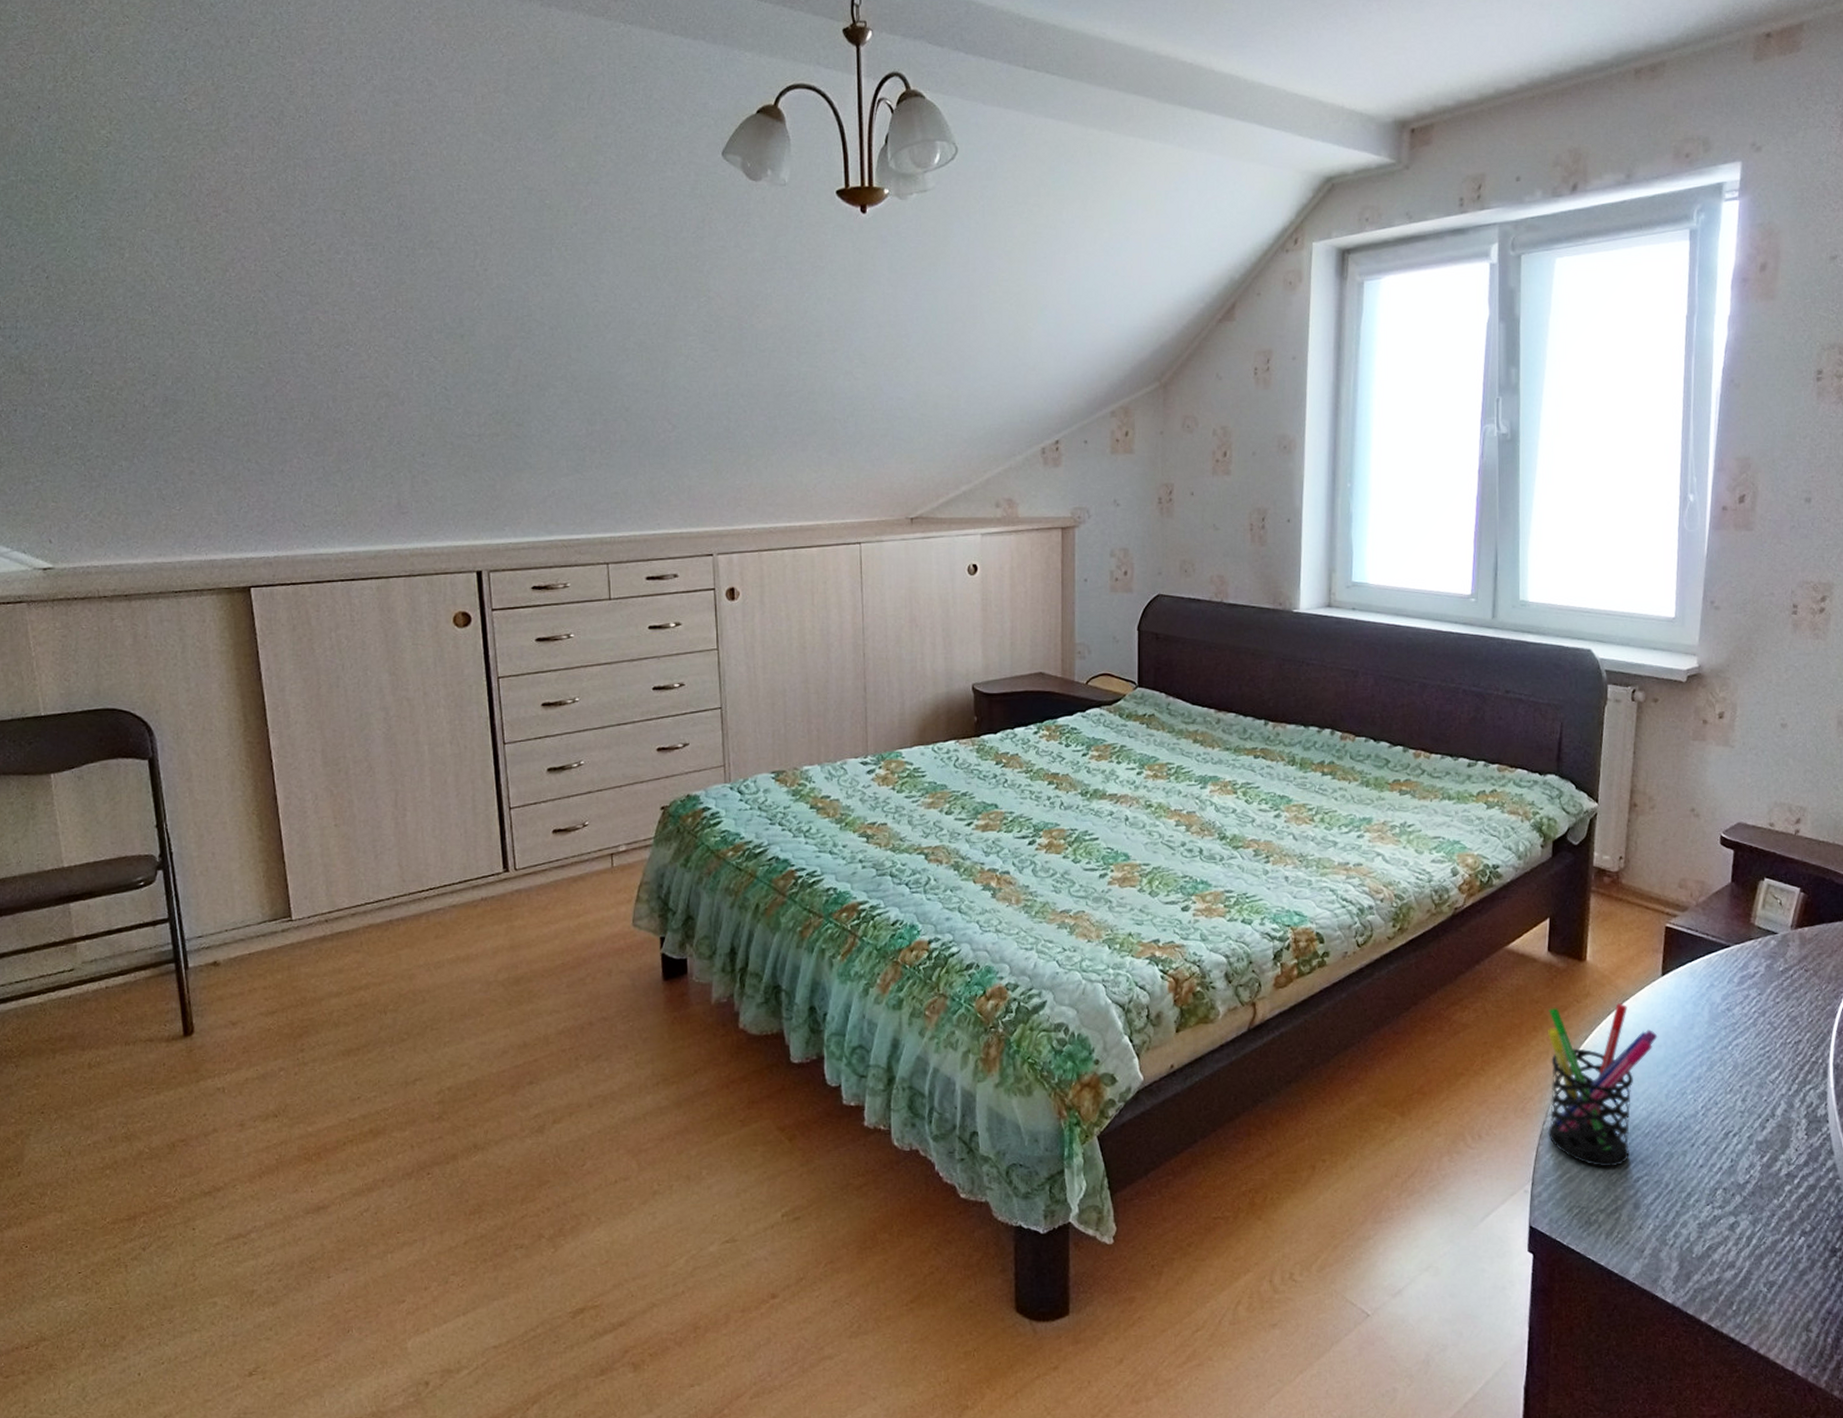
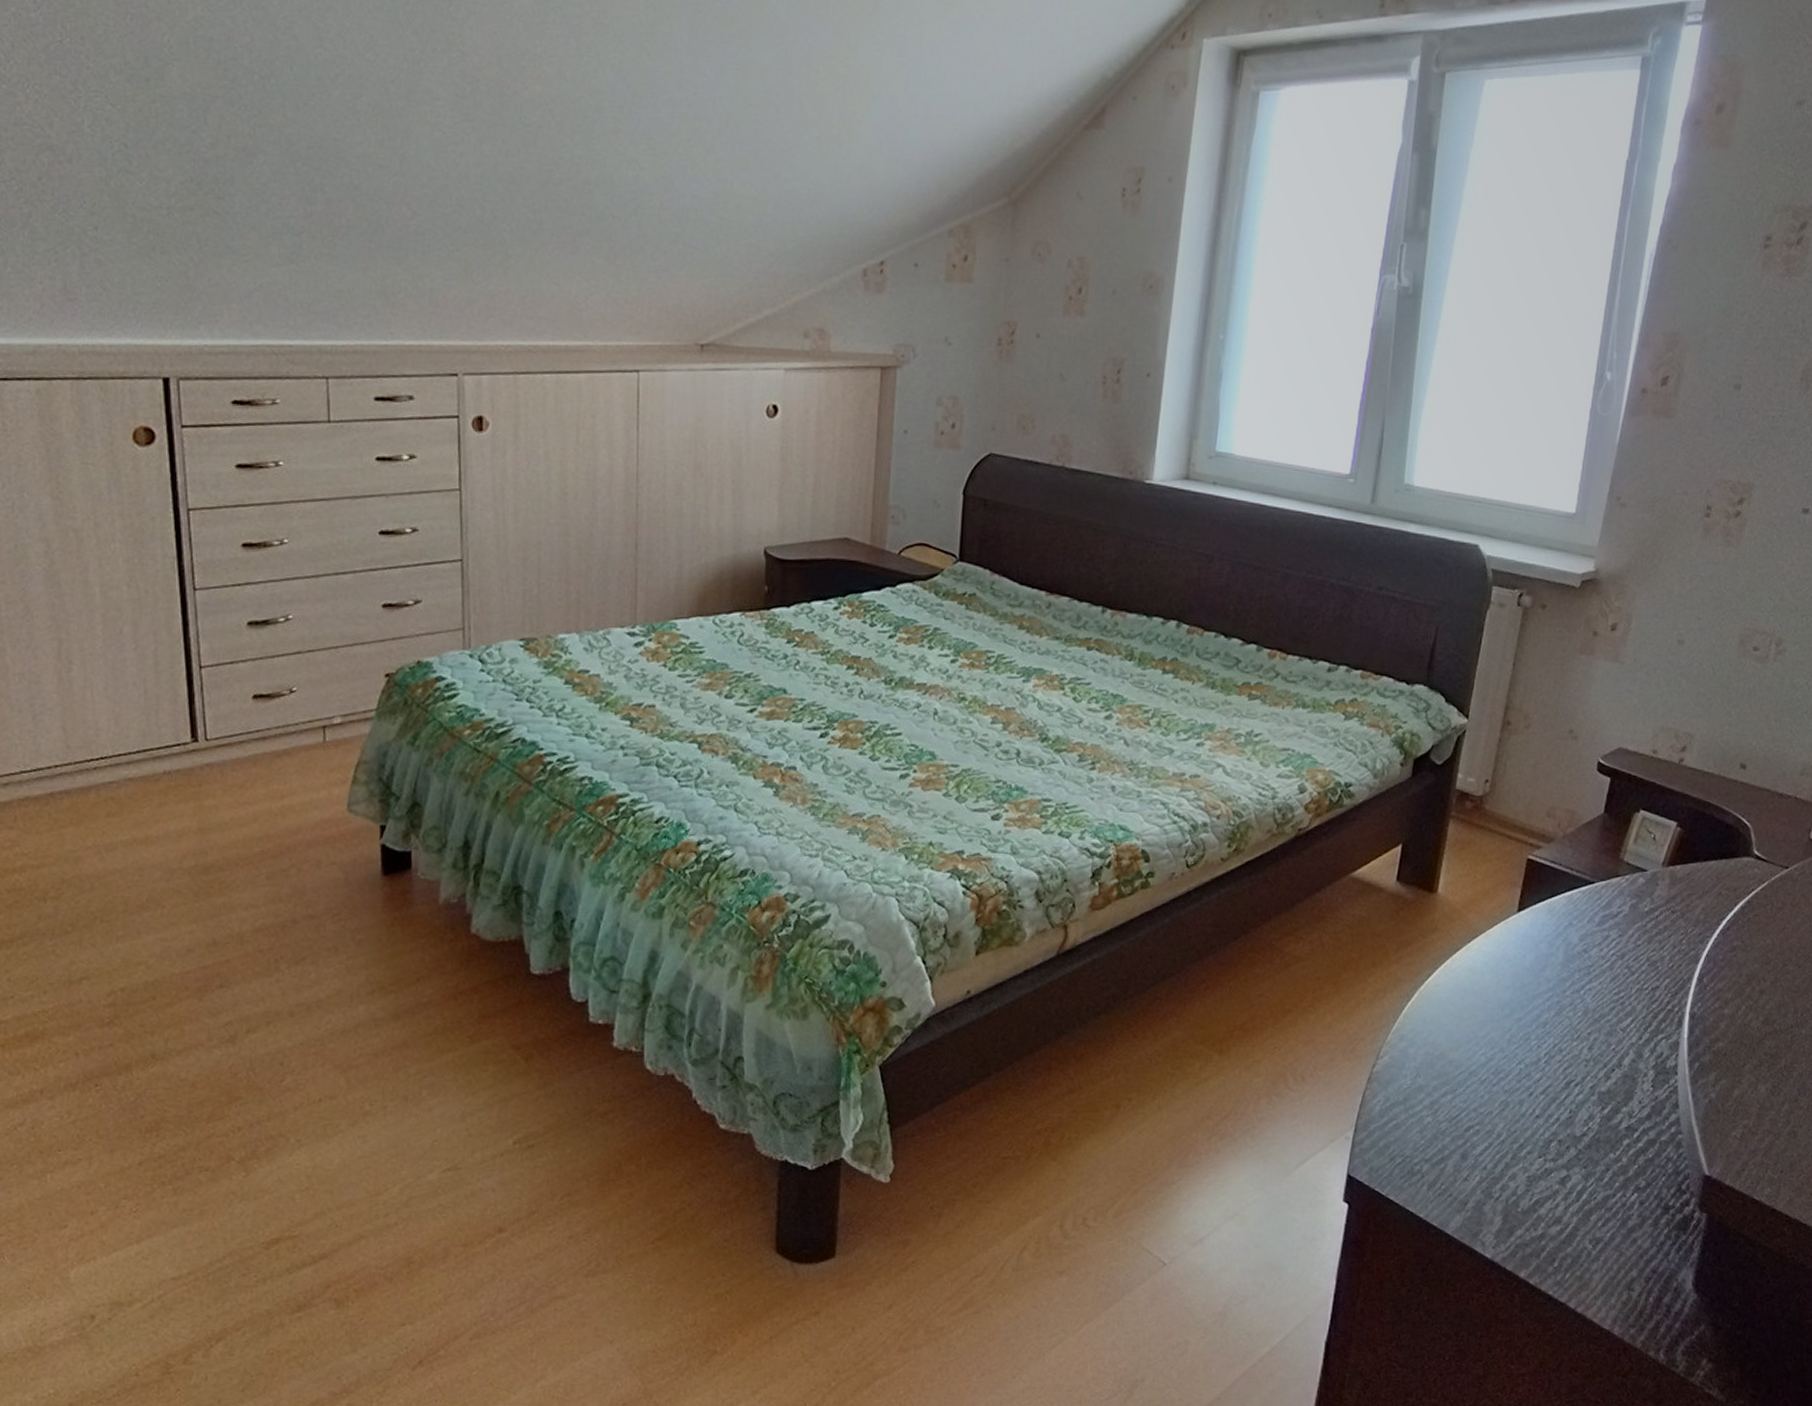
pen holder: present [1547,1003,1658,1166] -> none [1376,940,1506,1114]

